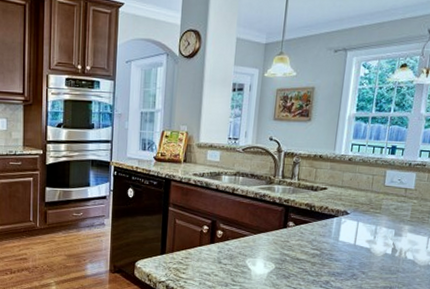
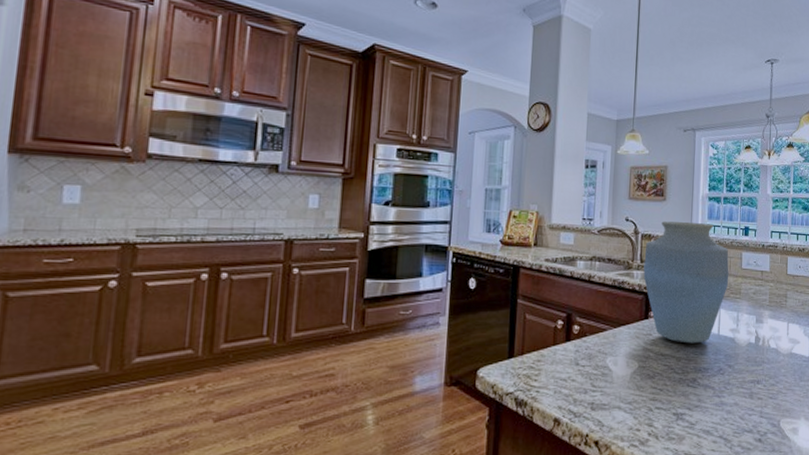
vase: none [284,140,372,251] -> present [643,221,729,344]

